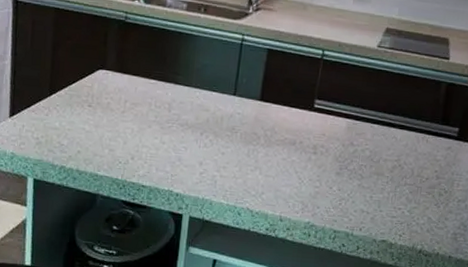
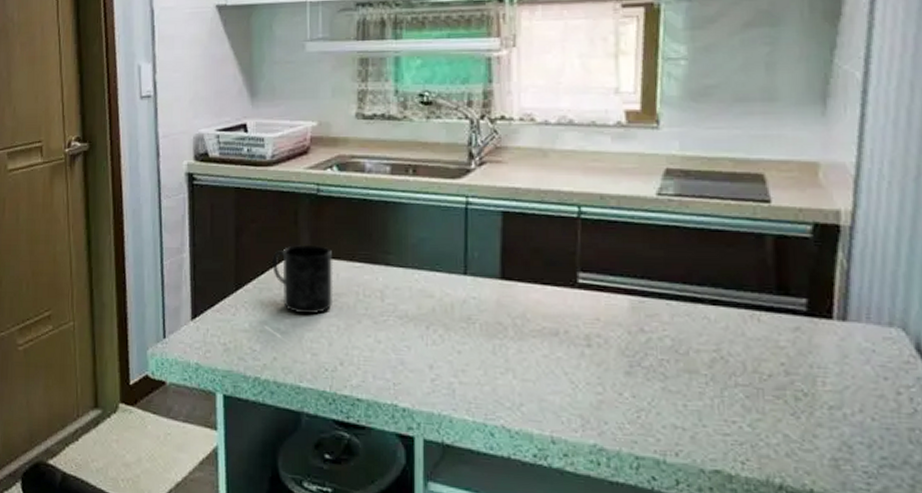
mug: none [81,61,133,119] -> present [271,244,333,315]

